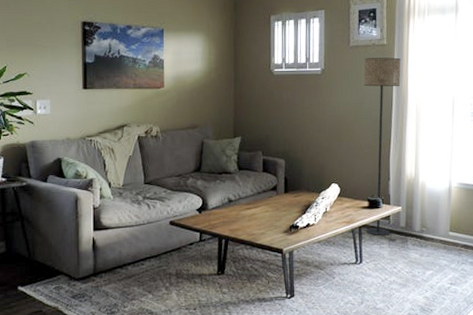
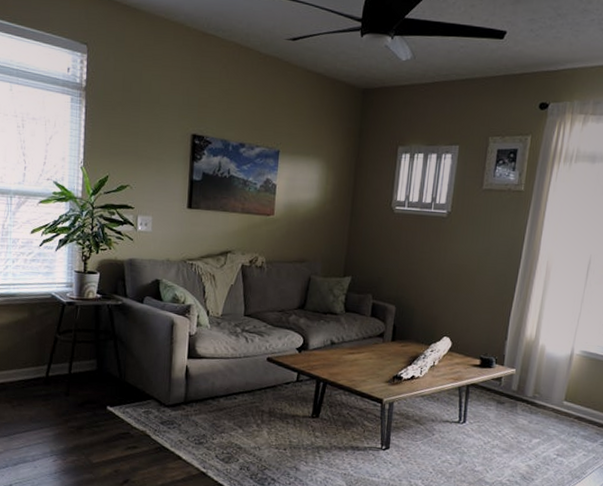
floor lamp: present [364,57,401,236] -> none [474,204,538,398]

